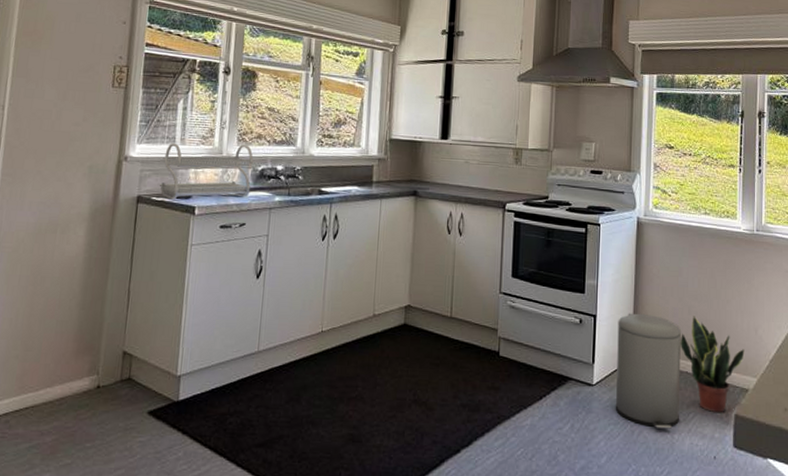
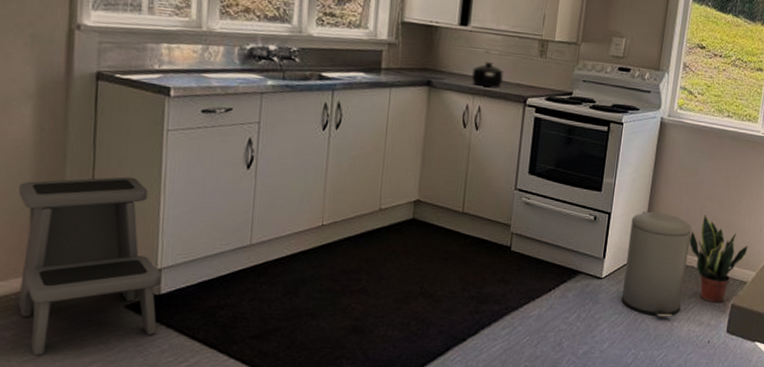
step stool: none [59,288,180,462] -> present [18,176,161,357]
dish rack: present [160,142,255,200] -> none [125,11,242,80]
saucepan: none [454,171,483,196] -> present [472,62,504,89]

